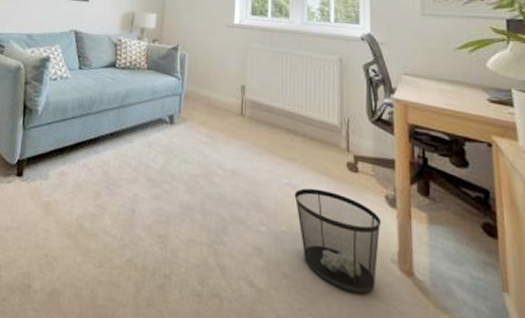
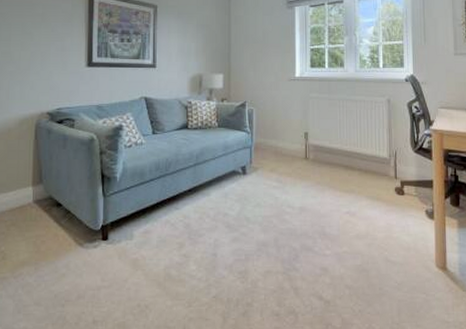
waste bin: present [294,188,382,295] -> none [353,213,423,291]

